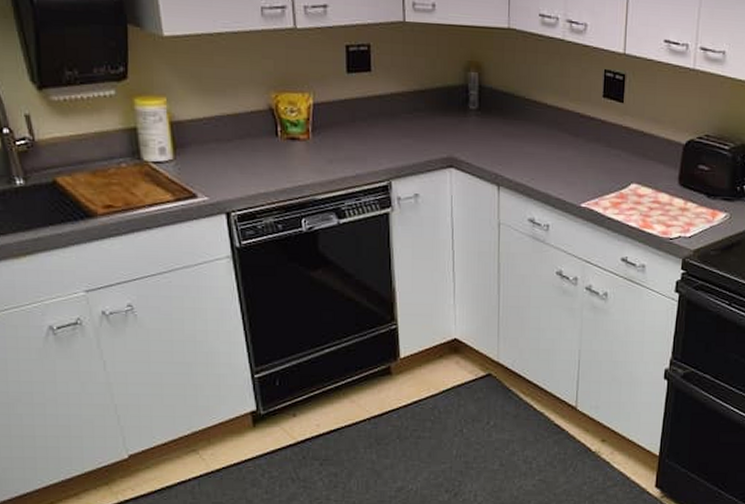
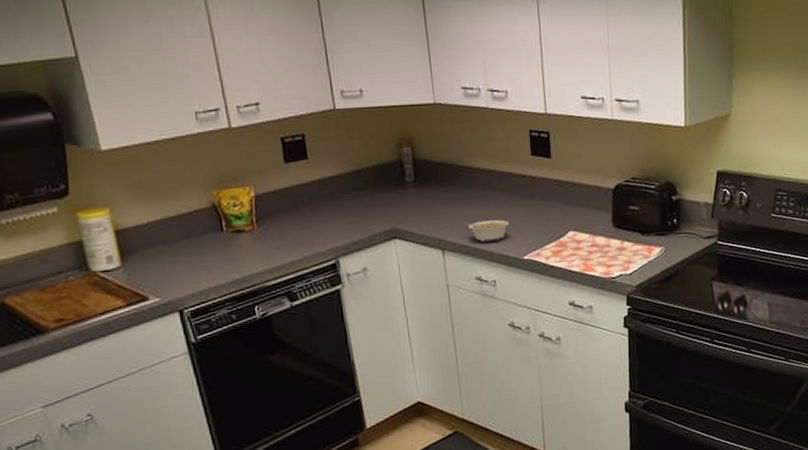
legume: none [522,157,571,184] -> present [462,220,510,242]

